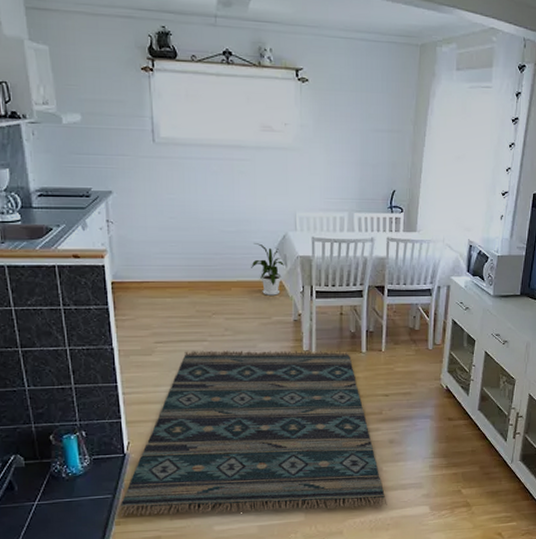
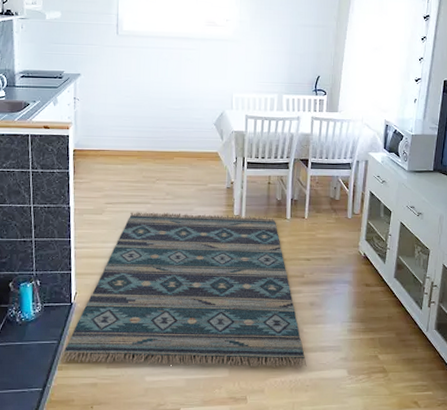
house plant: present [251,243,284,296] -> none [192,119,220,165]

